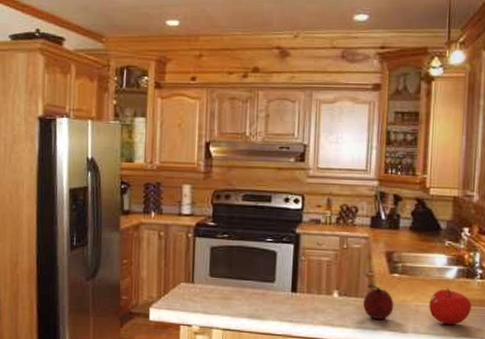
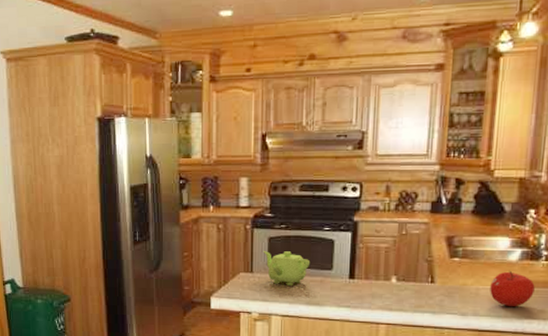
teapot: none [204,261,253,299] -> present [263,251,311,287]
fruit: present [363,284,394,319] -> none [422,268,454,303]

